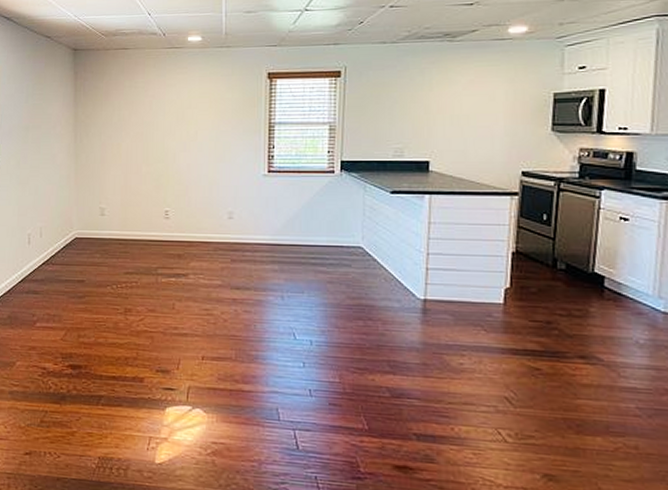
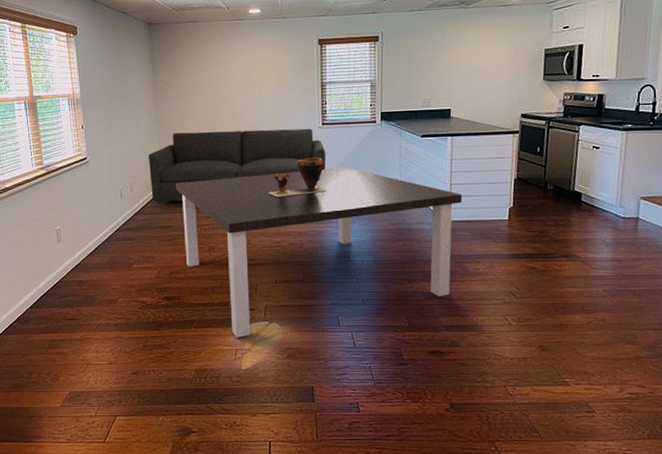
sofa: none [62,173,272,253] -> present [148,128,326,203]
dining table: none [91,224,443,423] -> present [176,167,463,338]
clay pot: none [199,211,270,256] -> present [268,157,327,198]

